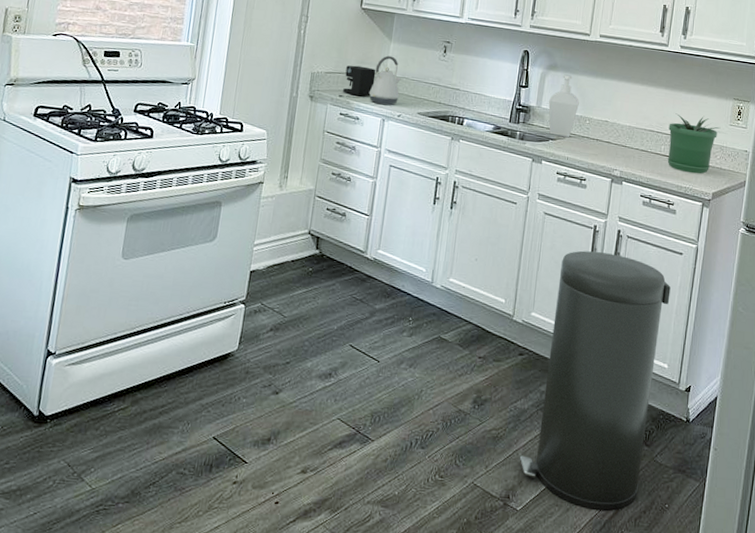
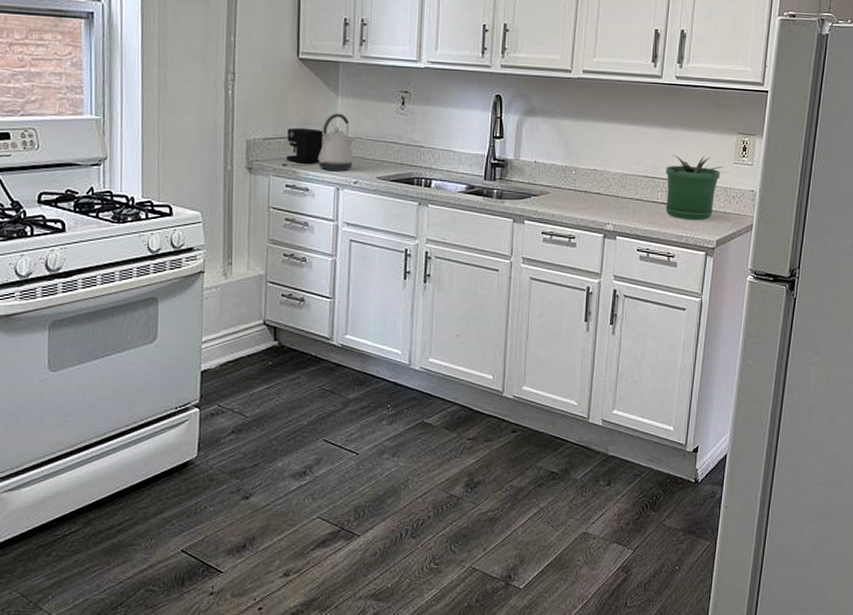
pedal bin: present [519,250,671,511] -> none [519,315,674,579]
soap bottle: present [548,74,579,138] -> none [528,120,563,192]

